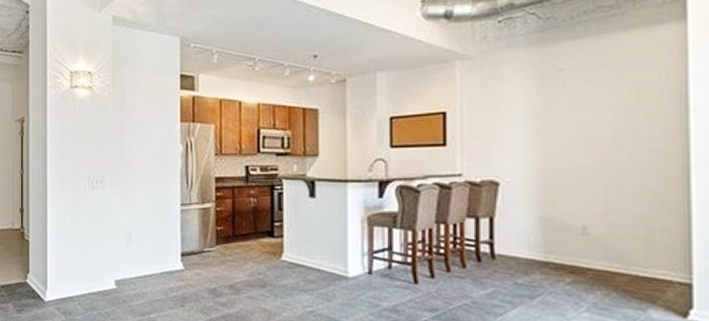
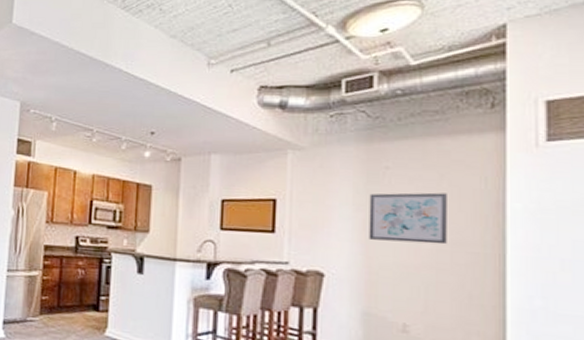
wall art: none [543,90,626,144] -> present [369,192,447,245]

